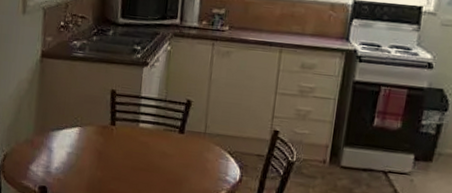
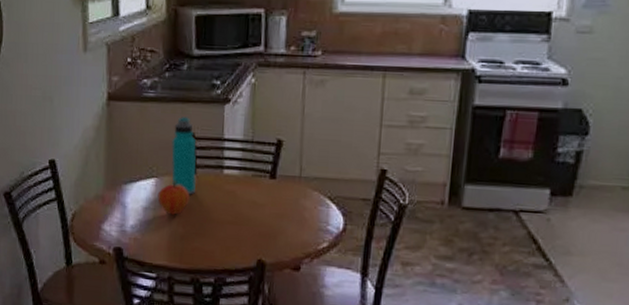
fruit: none [80,130,109,160] -> present [157,181,190,215]
water bottle: none [94,75,116,144] -> present [171,116,197,195]

